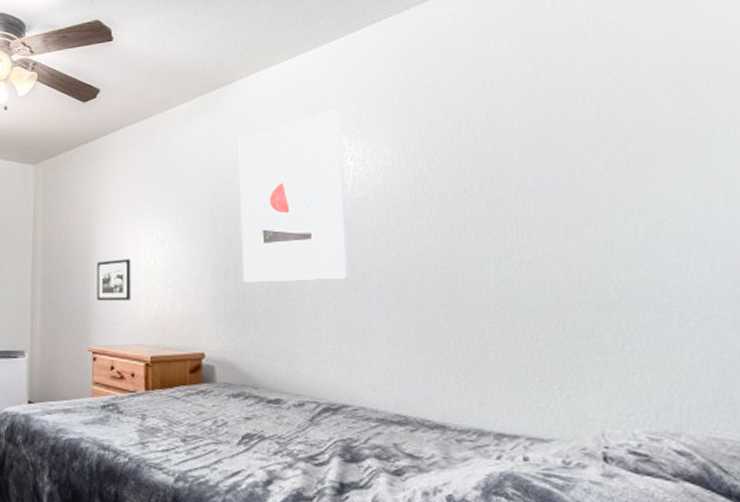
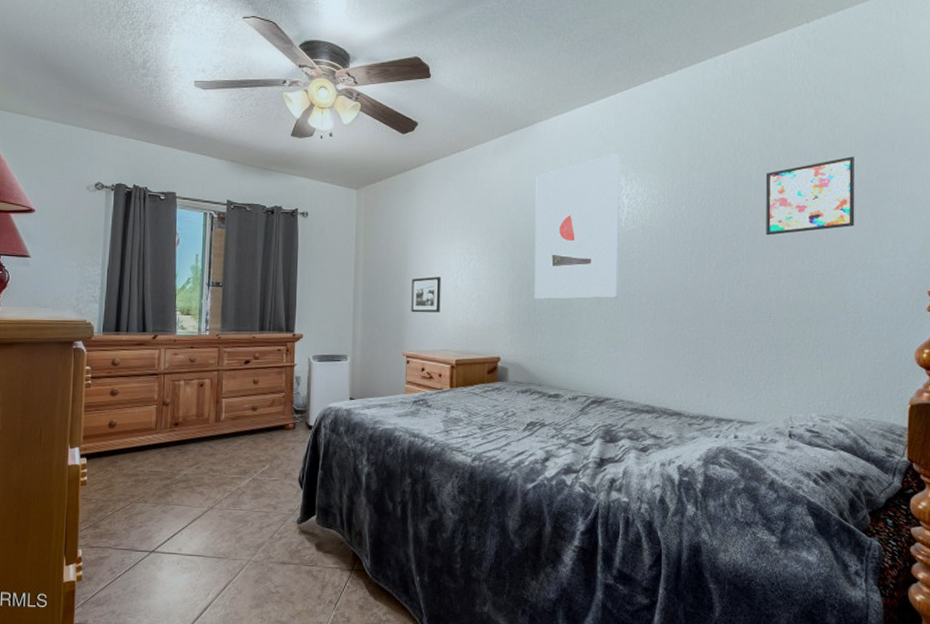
wall art: none [531,95,665,198] -> present [765,156,855,236]

